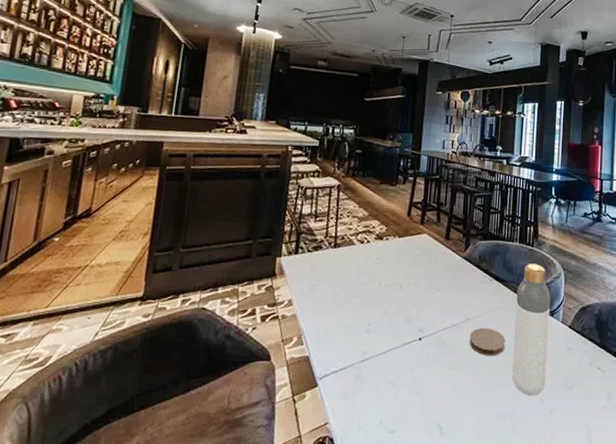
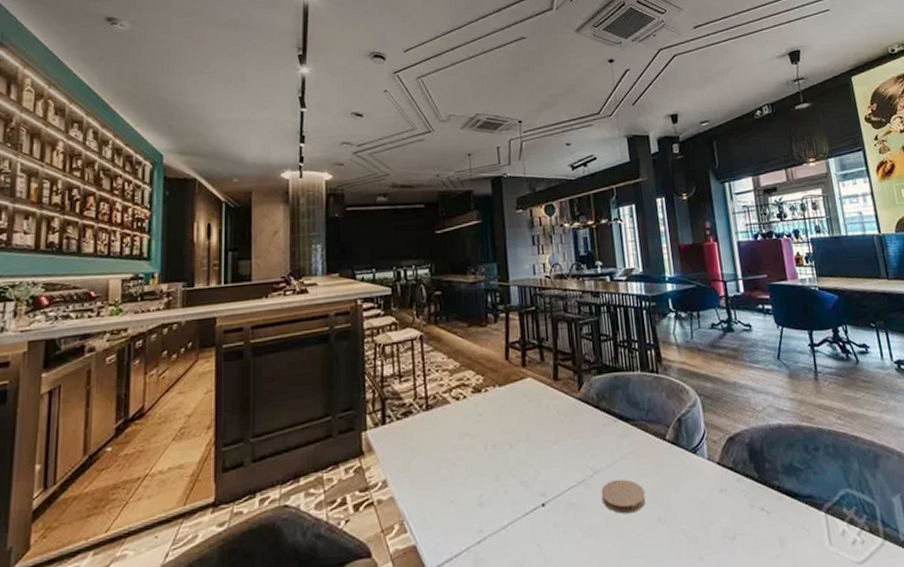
bottle: present [512,264,551,396] -> none [648,393,703,556]

